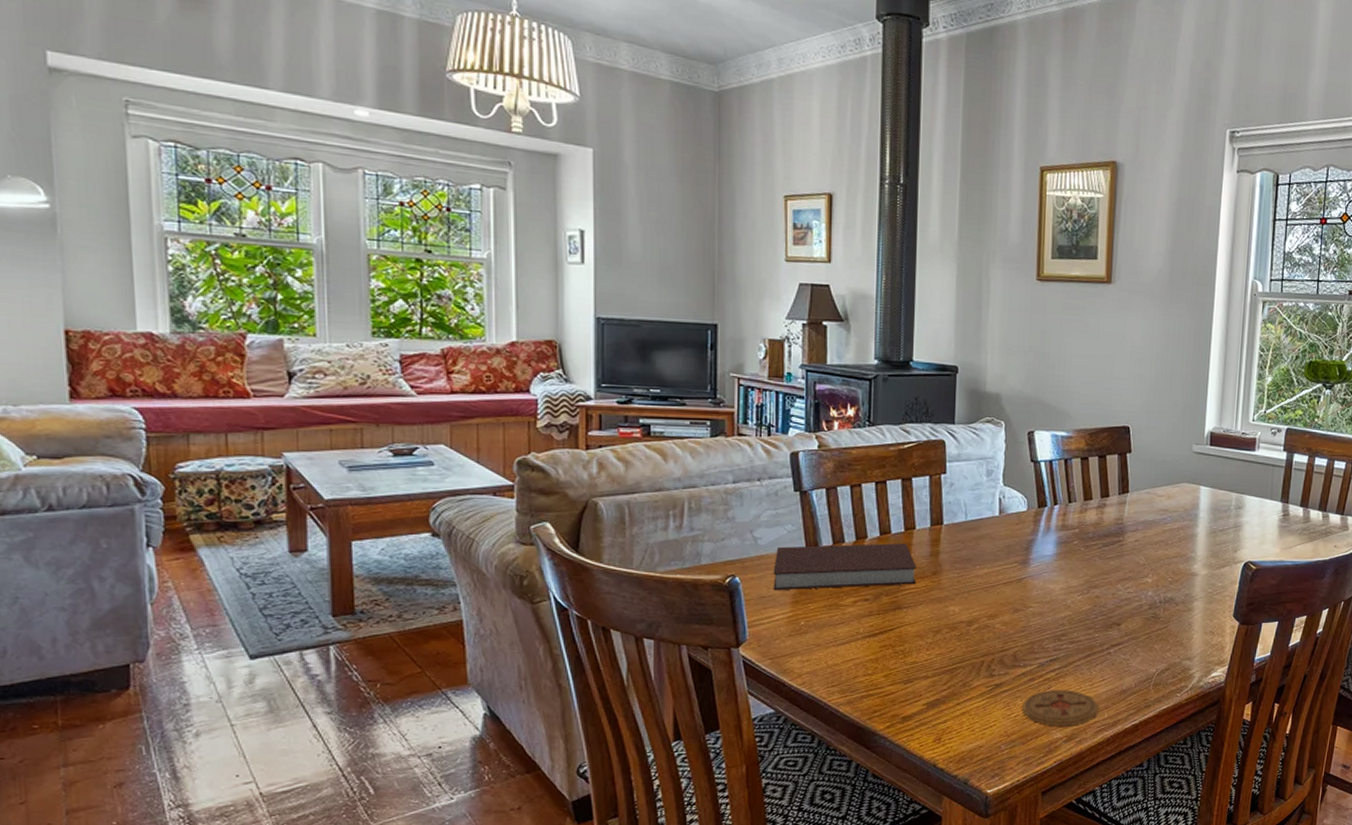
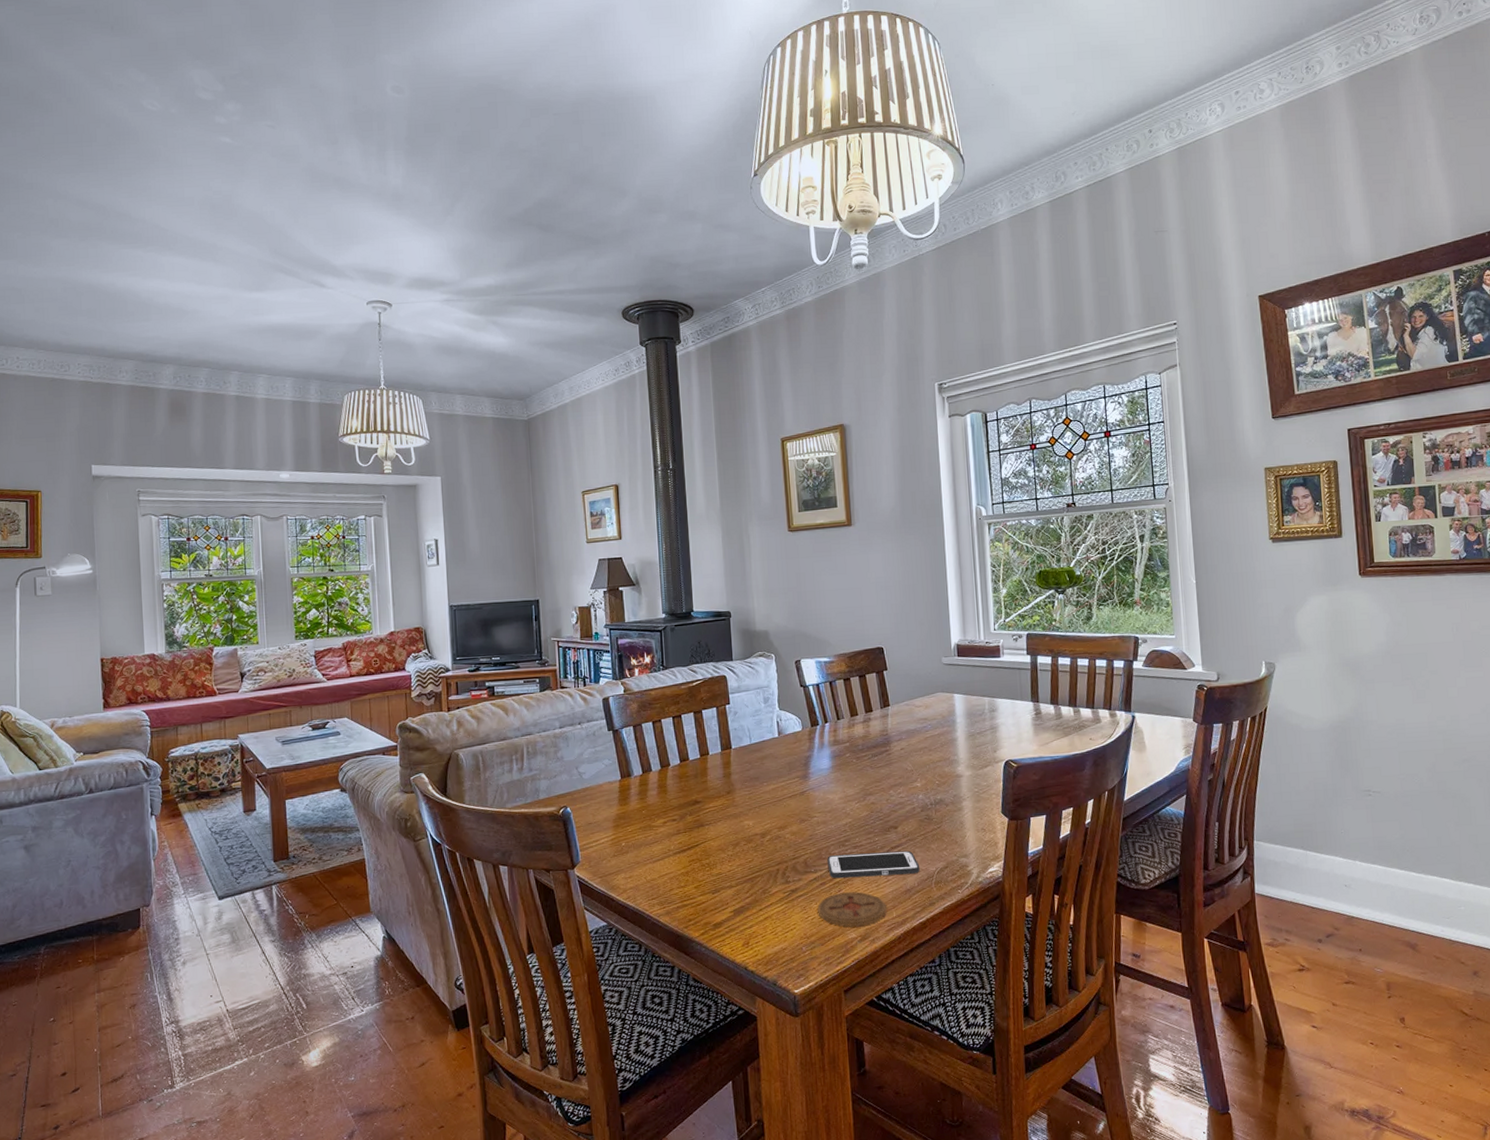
notebook: present [773,542,916,591] -> none [596,767,714,818]
cell phone: none [1039,649,1140,675] -> present [827,850,920,879]

